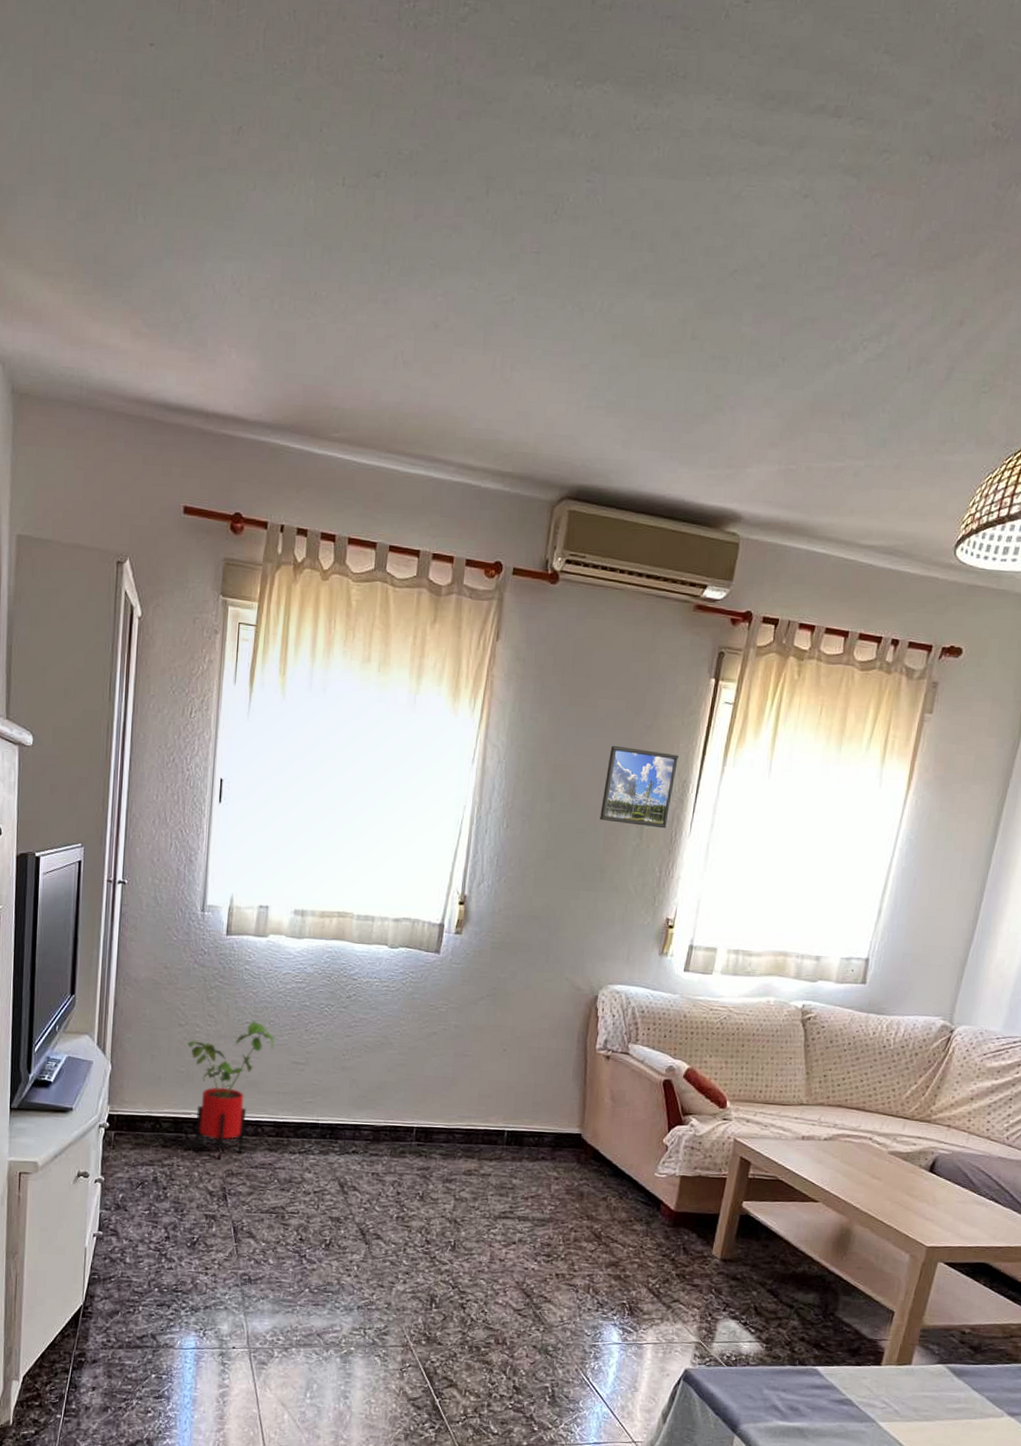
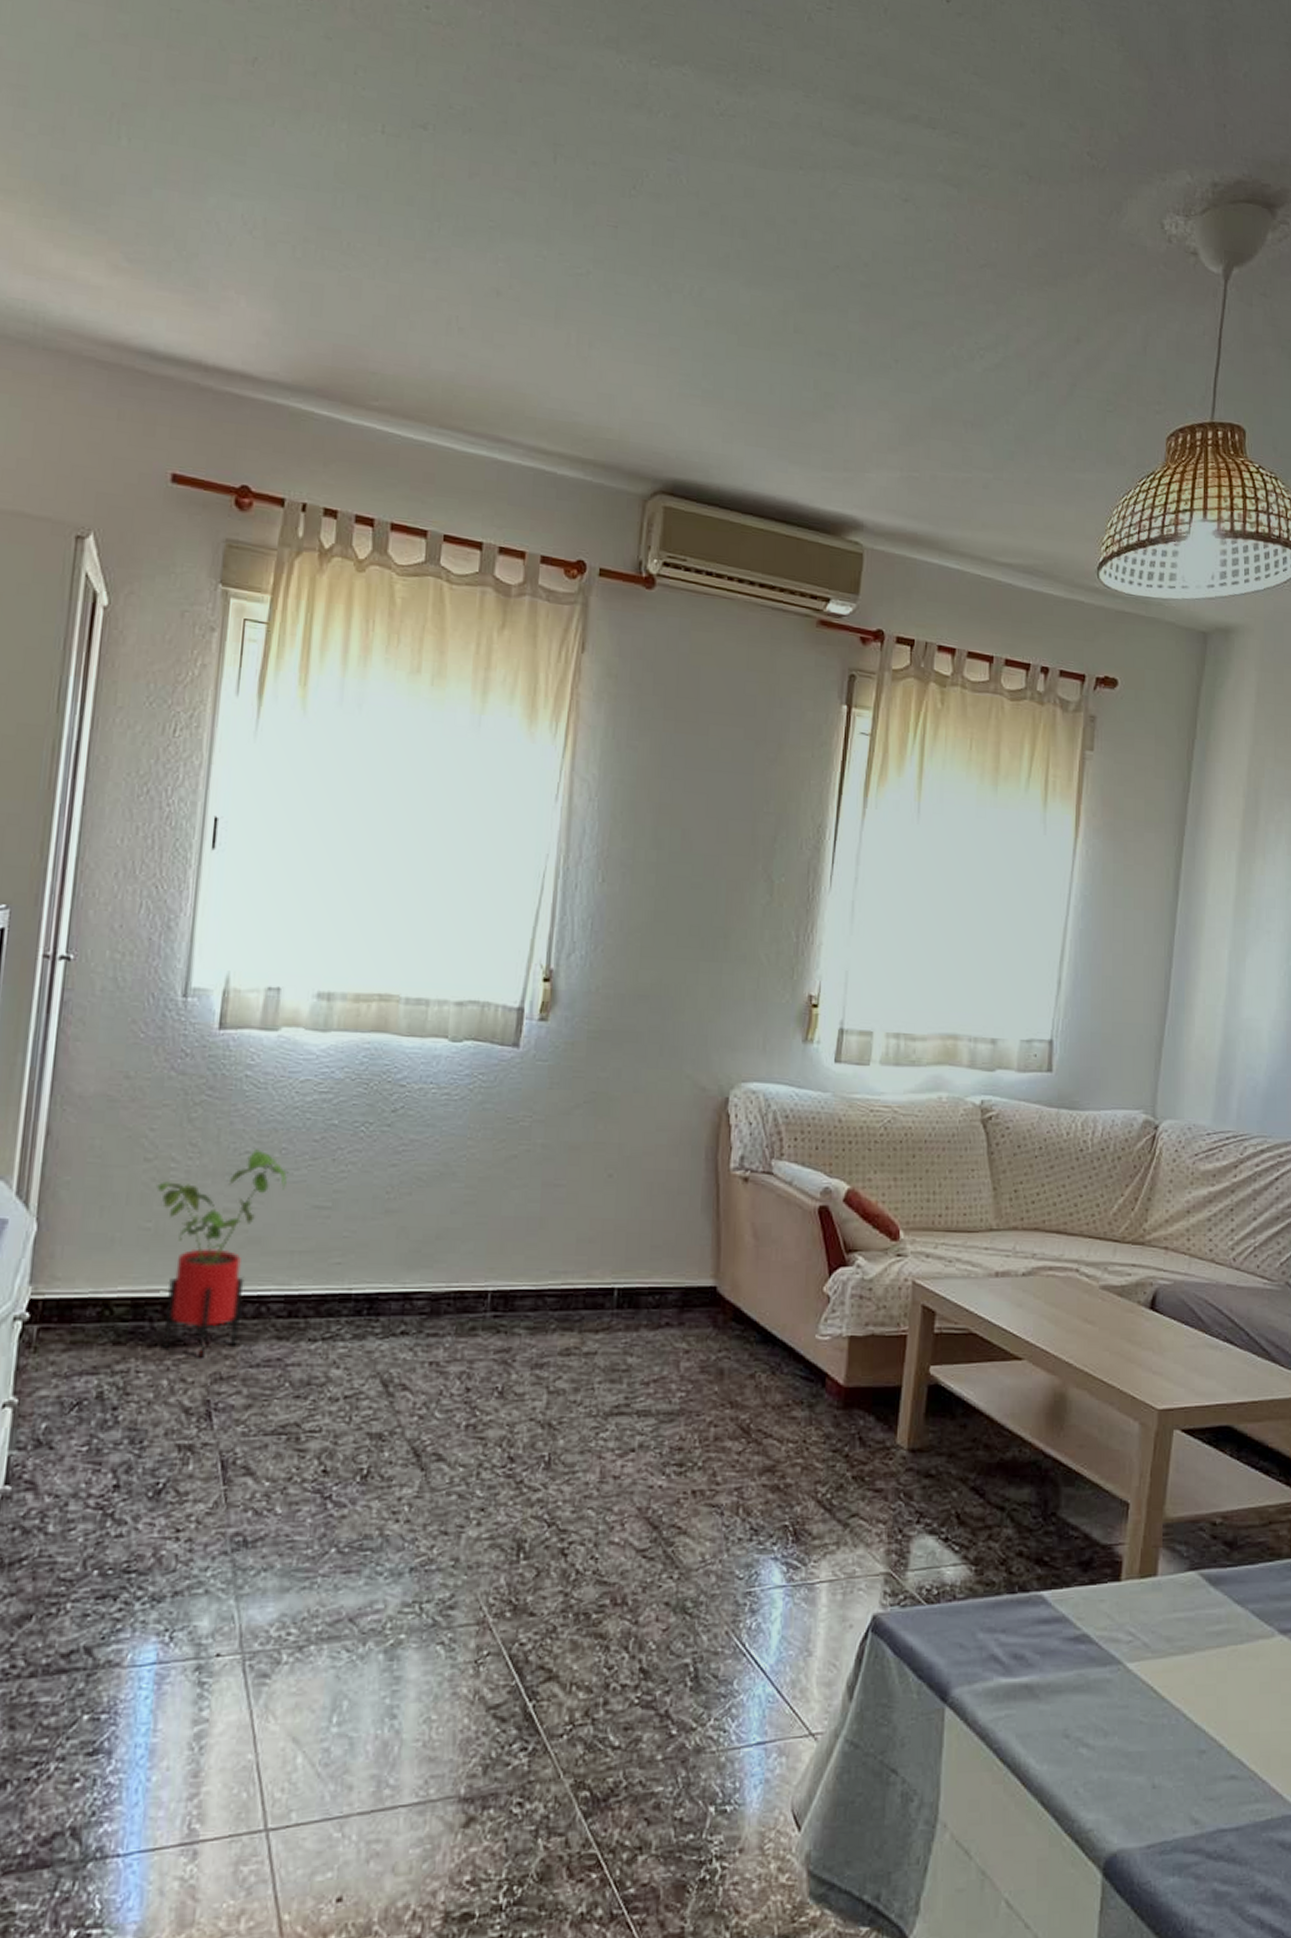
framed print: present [600,745,680,829] -> none [719,781,812,883]

